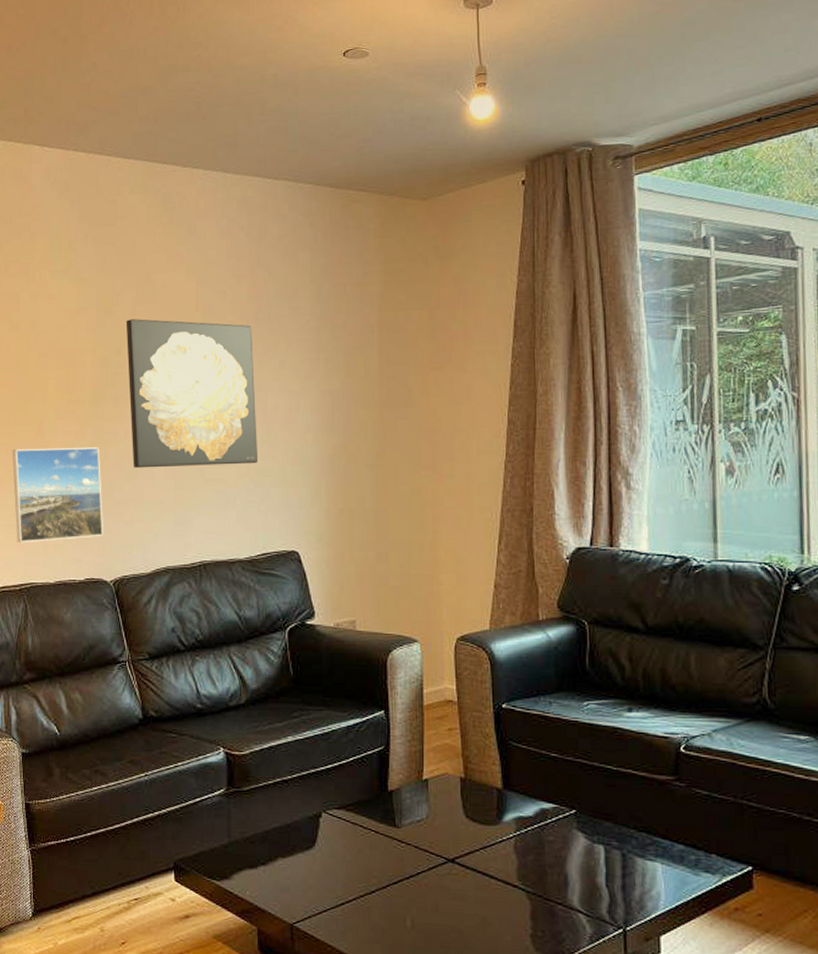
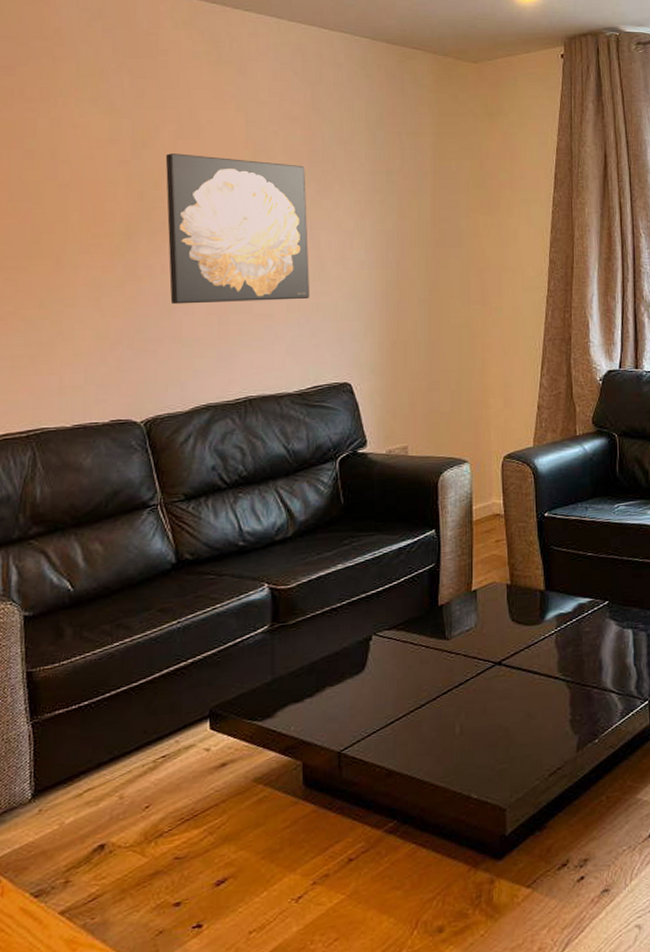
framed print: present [12,447,104,543] -> none [21,283,135,386]

